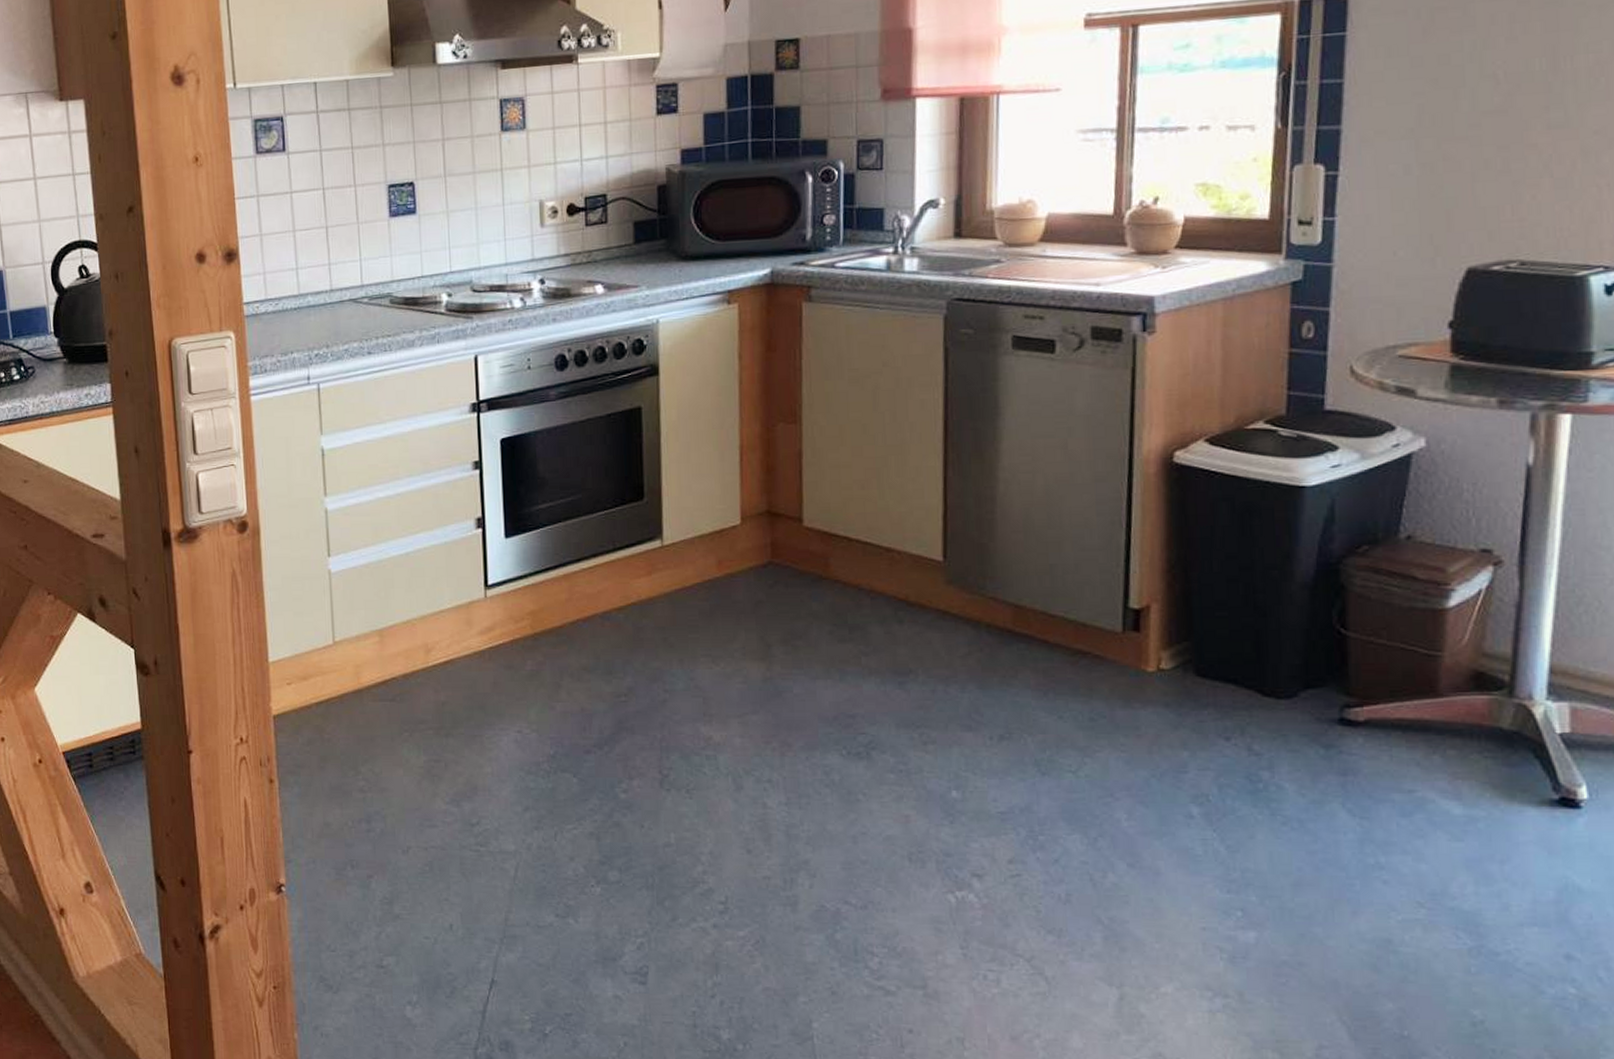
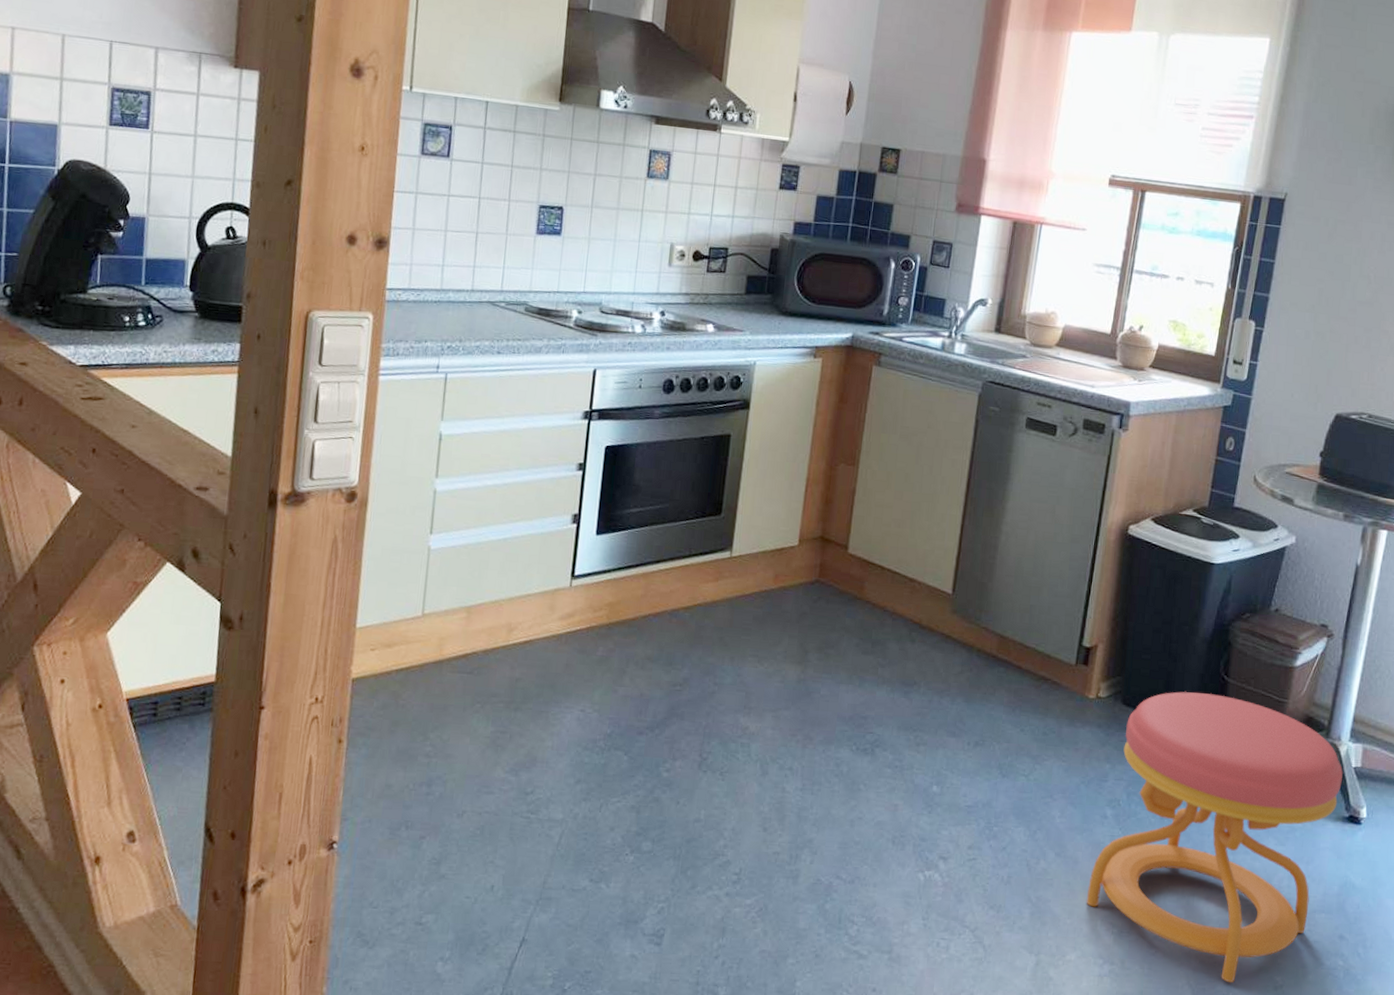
stool: none [1178,653,1542,1019] -> present [1086,691,1343,983]

